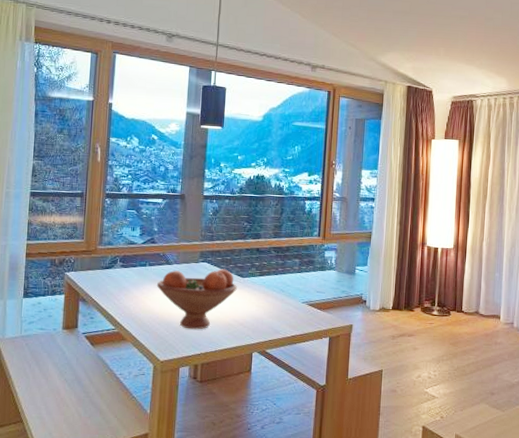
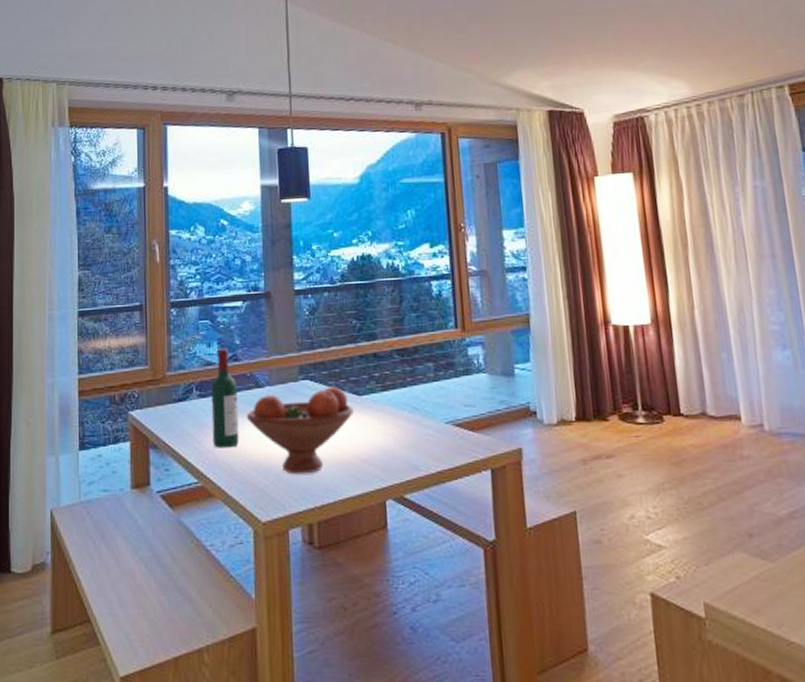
wine bottle: none [129,233,152,306] -> present [210,348,240,448]

